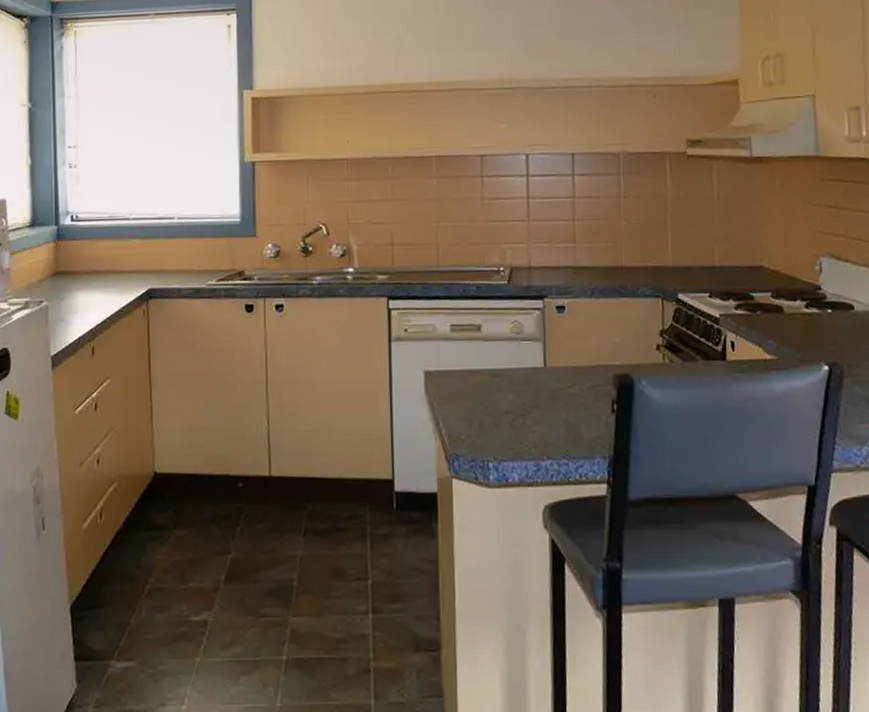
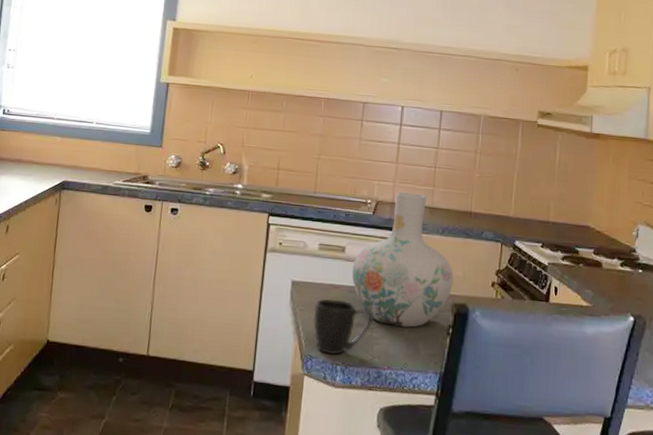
mug: none [453,386,524,451] -> present [313,298,374,355]
vase: none [492,253,612,409] -> present [351,192,454,328]

